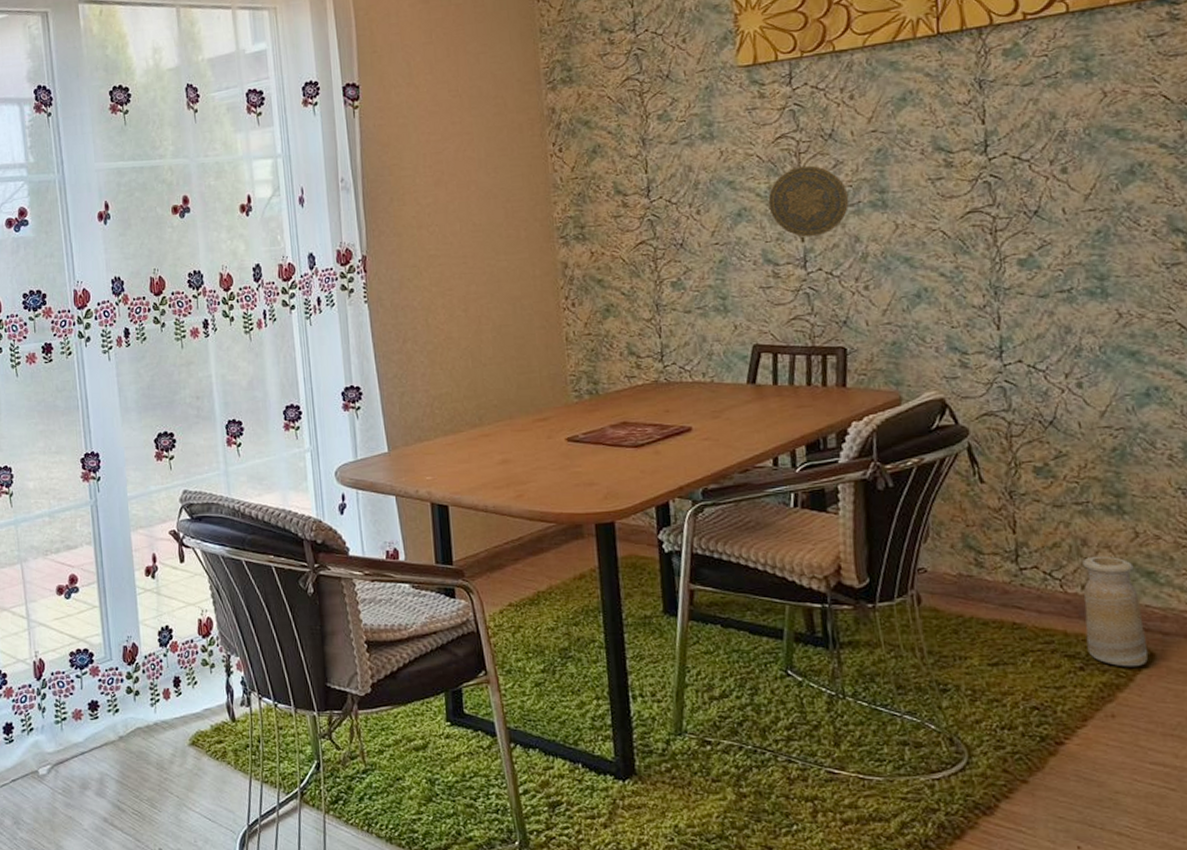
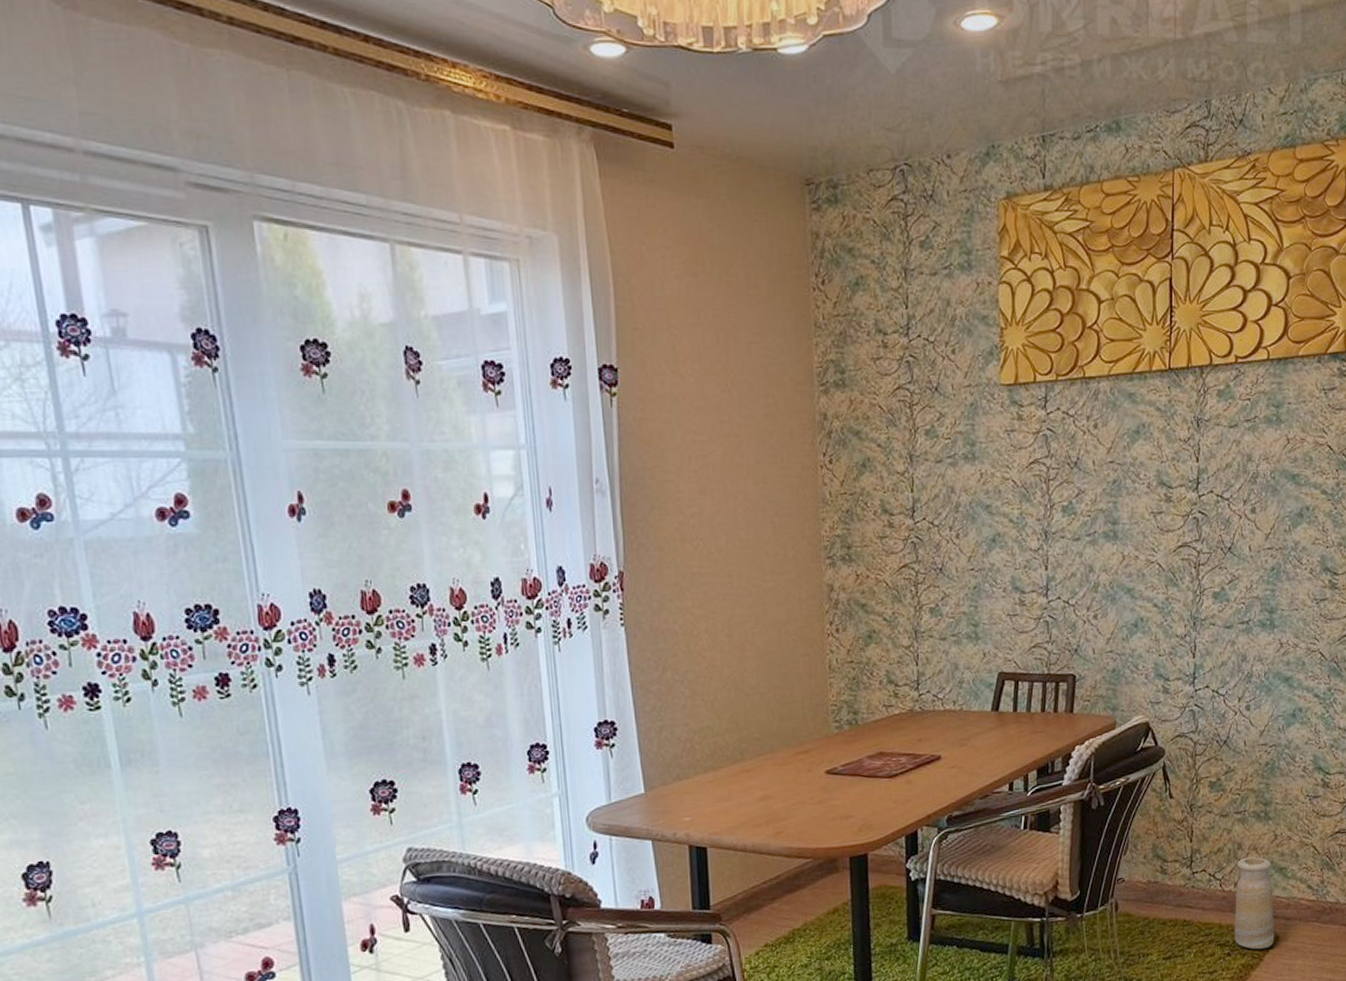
decorative plate: present [768,165,850,237] -> none [1019,493,1087,566]

